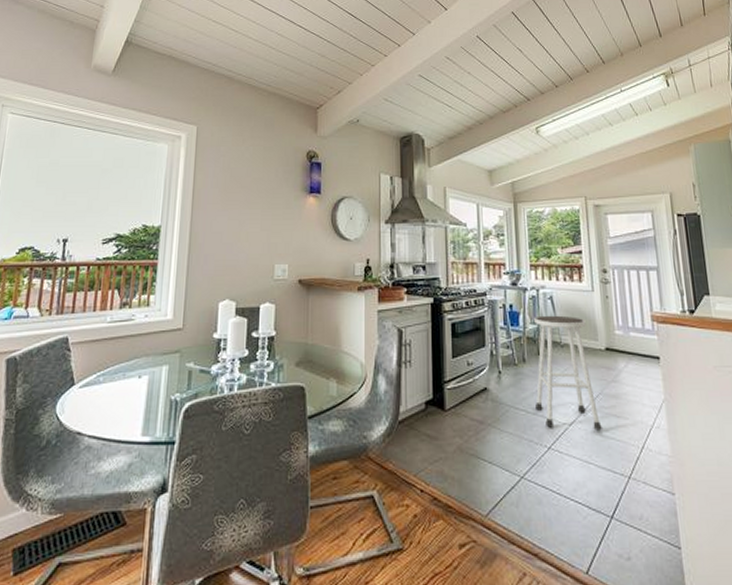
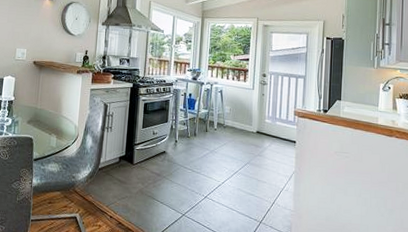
stool: present [534,315,602,431] -> none [198,103,246,189]

